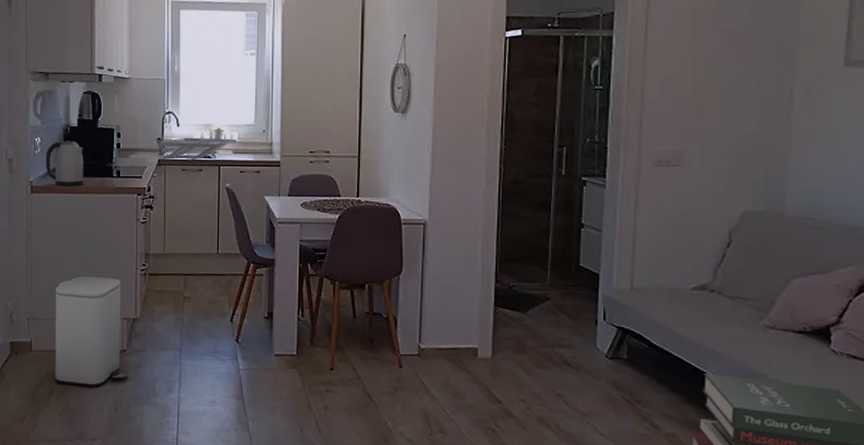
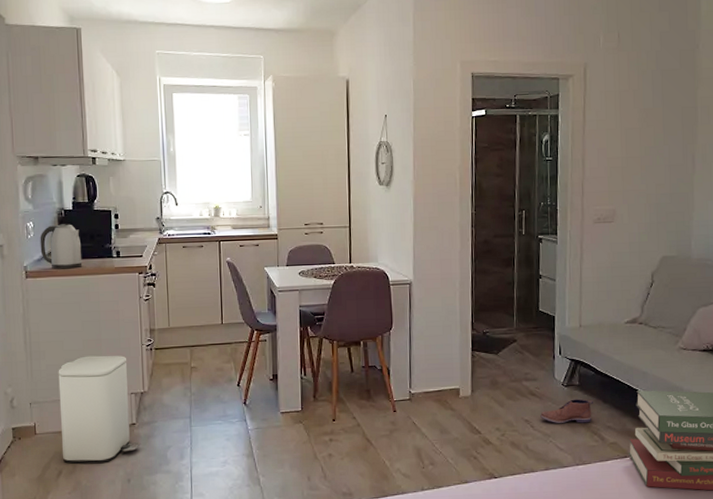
dish rack: present [157,137,237,161] -> none [157,215,235,239]
shoe: none [576,375,645,406] -> present [540,399,593,424]

